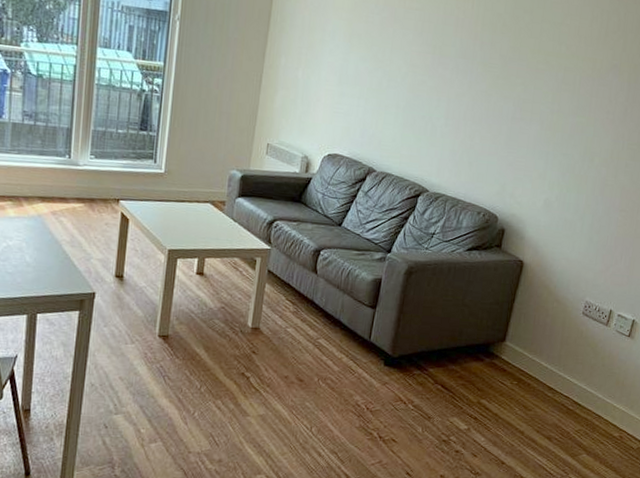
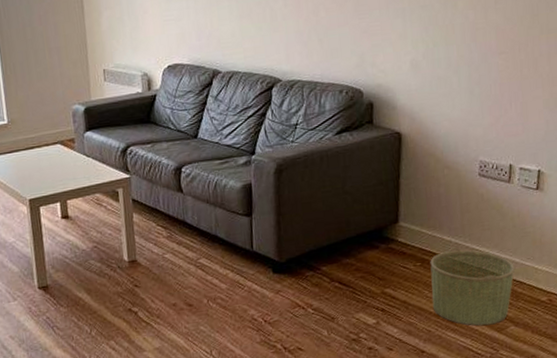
basket: none [519,373,597,450] -> present [430,247,515,326]

